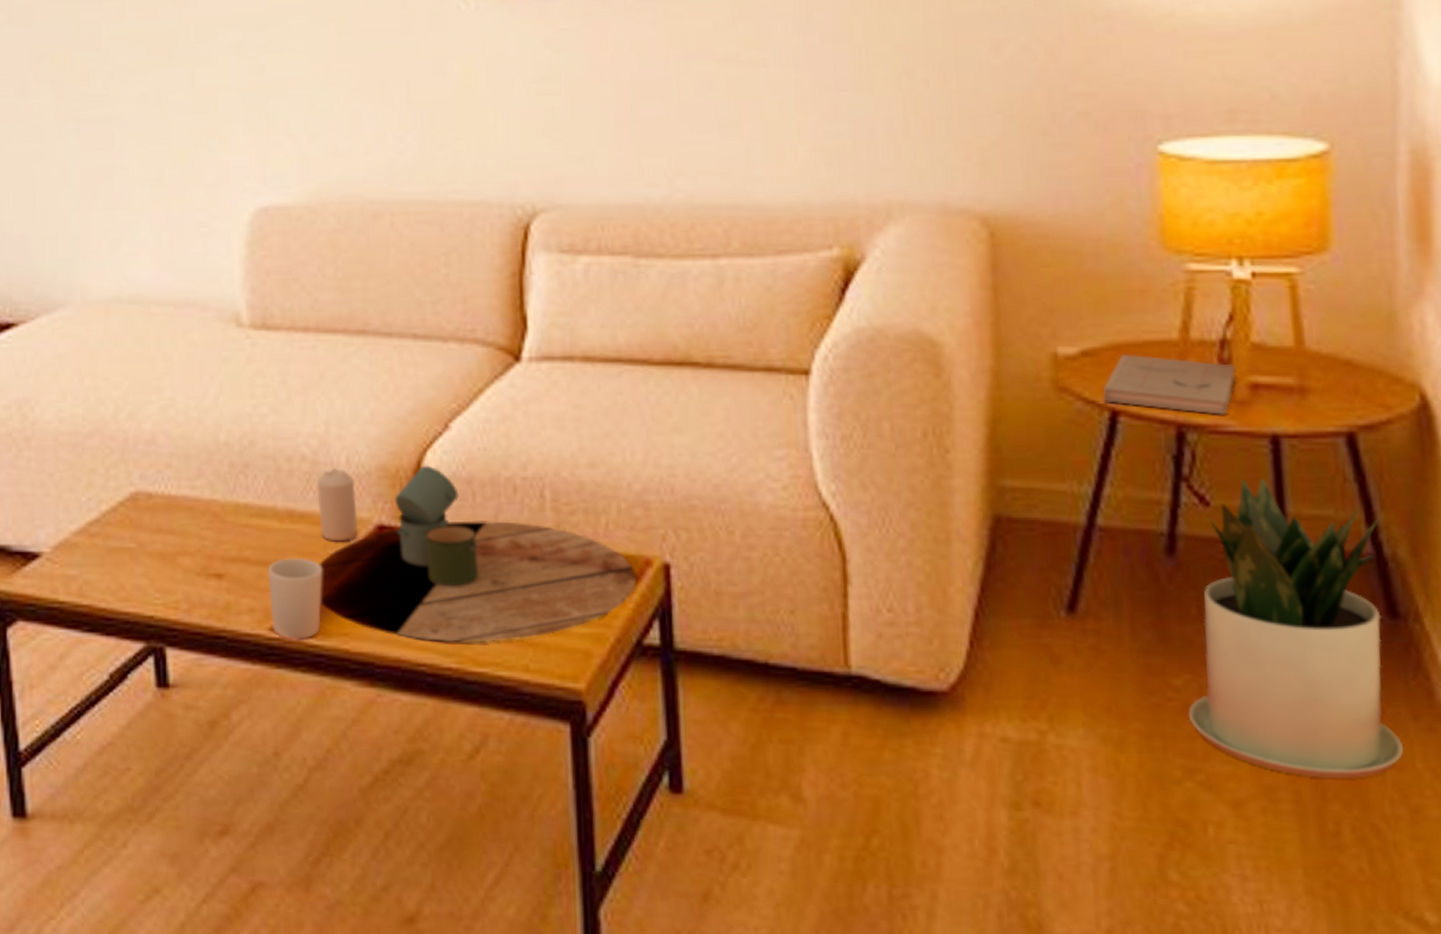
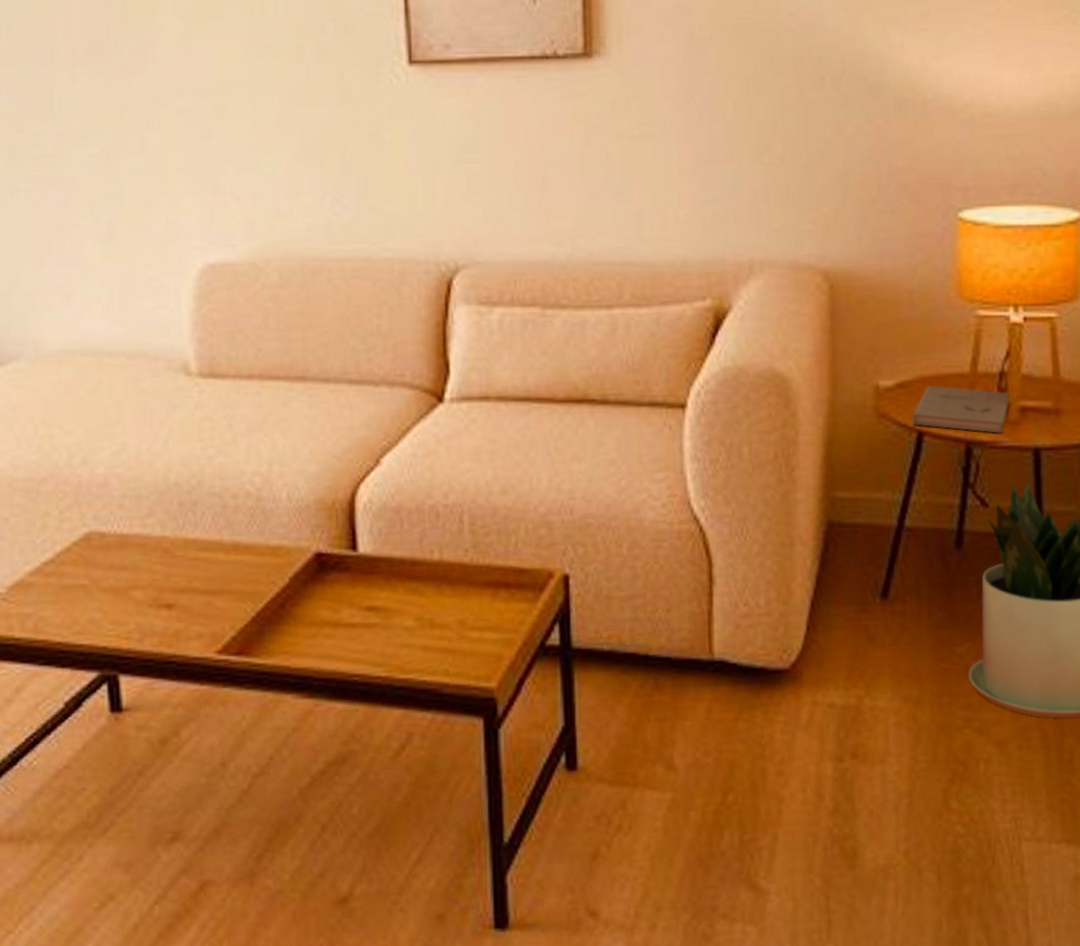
mug: present [268,557,323,640] -> none [215,585,266,661]
candle: present [316,467,359,542] -> none [260,502,299,570]
decorative tray: present [319,465,636,643] -> none [262,497,540,654]

